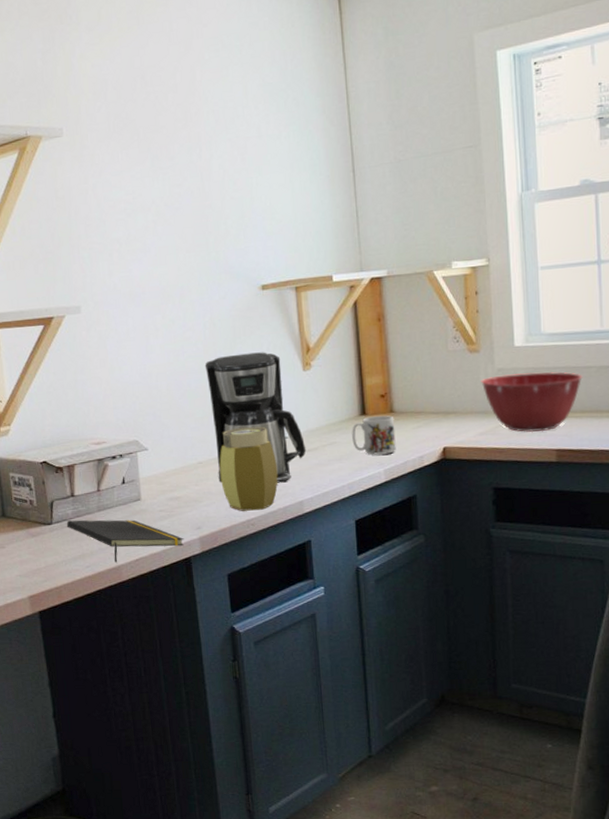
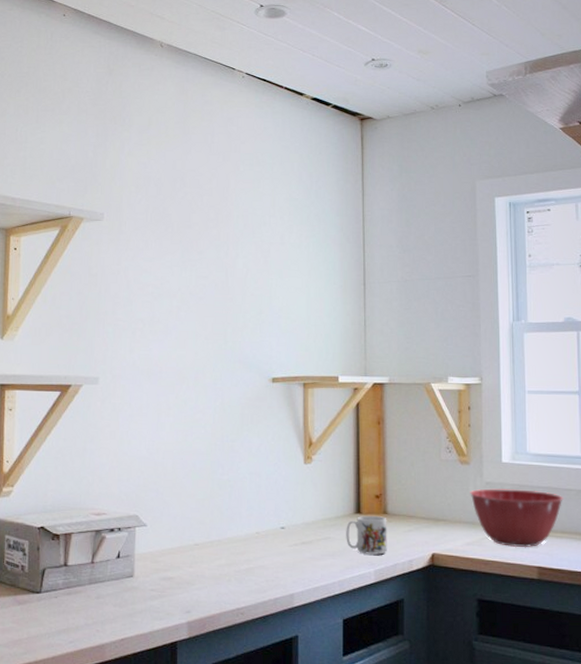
notepad: present [66,520,184,563] -> none [55,591,172,641]
coffee maker: present [204,352,307,483] -> none [211,440,301,573]
jar: present [219,426,278,511] -> none [215,513,272,599]

